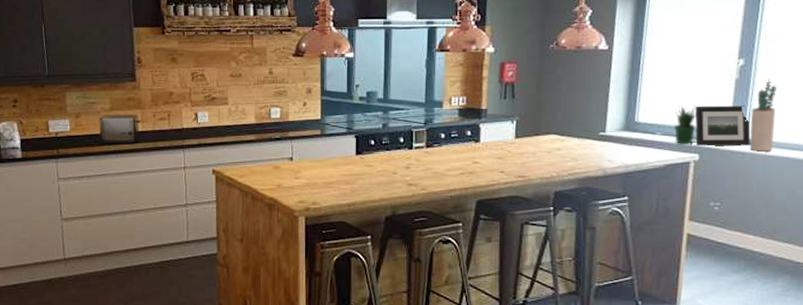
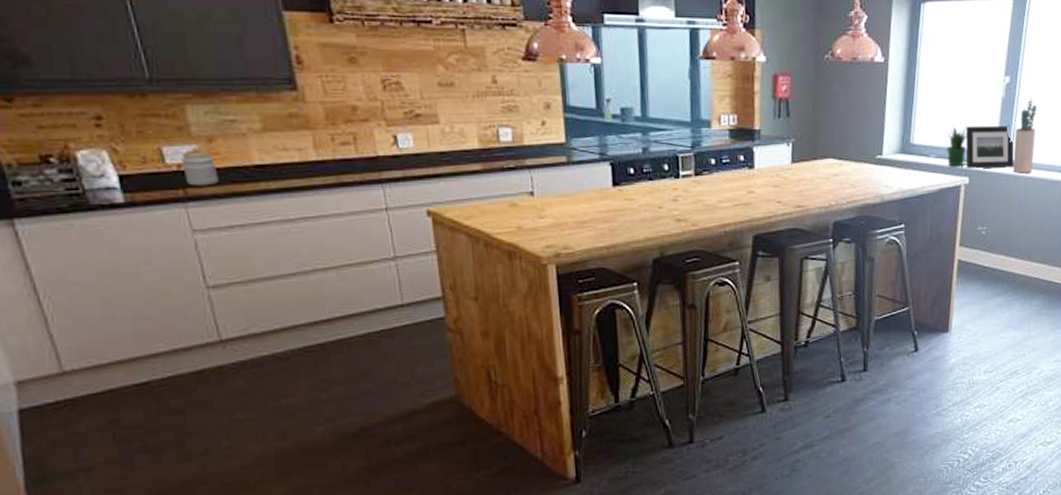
jar: none [58,120,79,148] -> present [181,146,220,186]
toaster: present [98,115,141,143] -> none [245,138,314,179]

